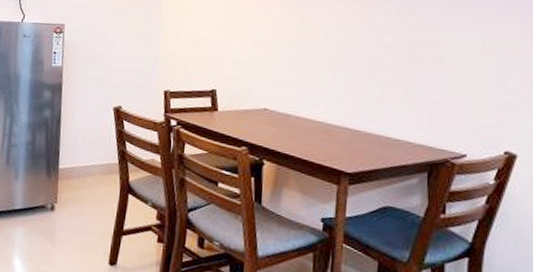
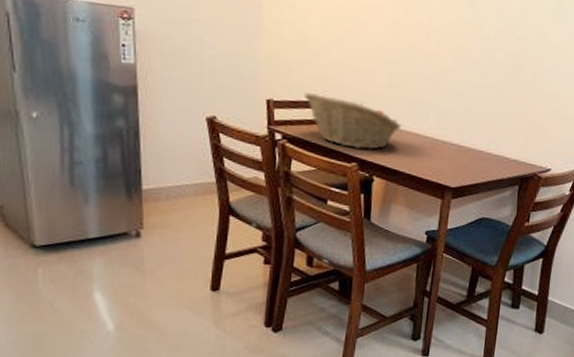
fruit basket: none [197,83,290,135] -> present [305,91,401,150]

